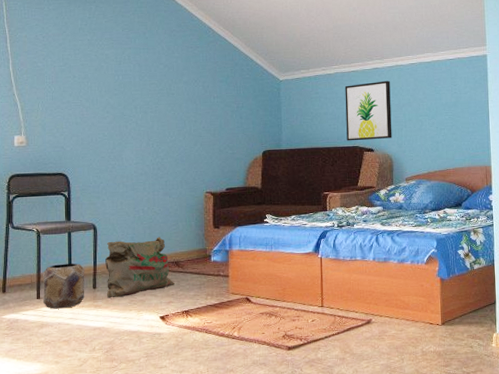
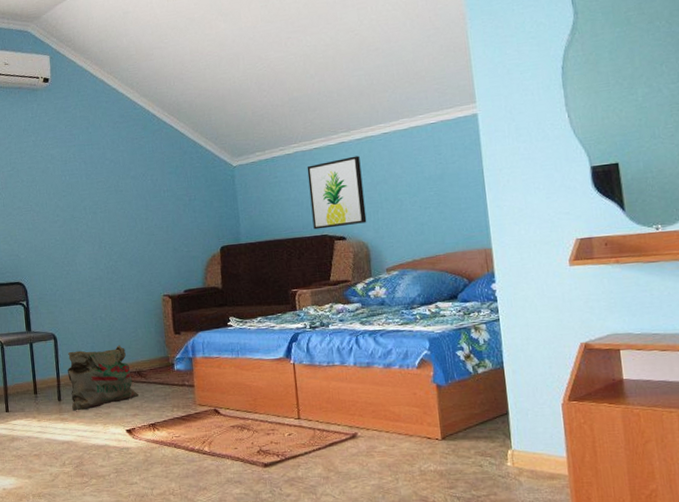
planter: present [42,263,85,309] -> none [9,375,51,423]

